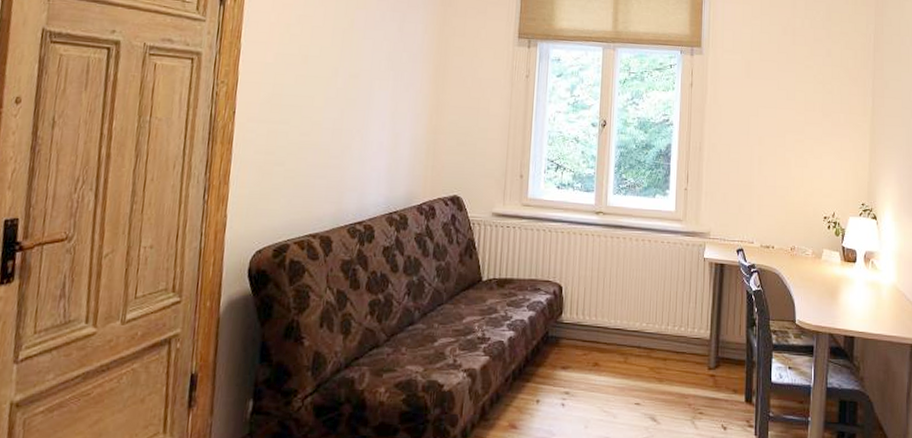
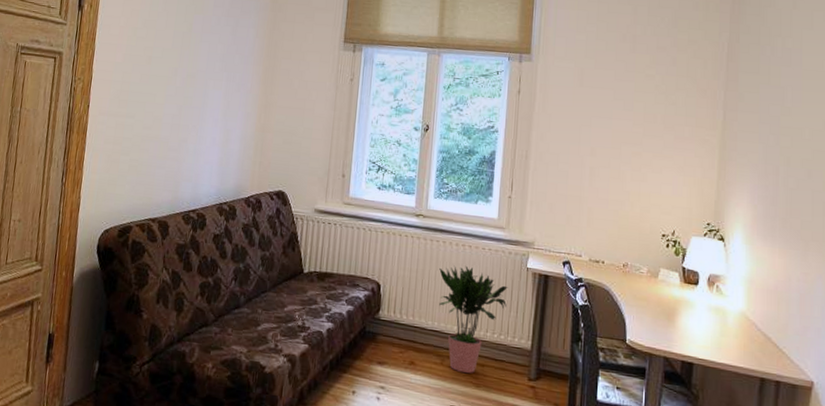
potted plant: none [620,260,687,368] -> present [439,265,509,373]

